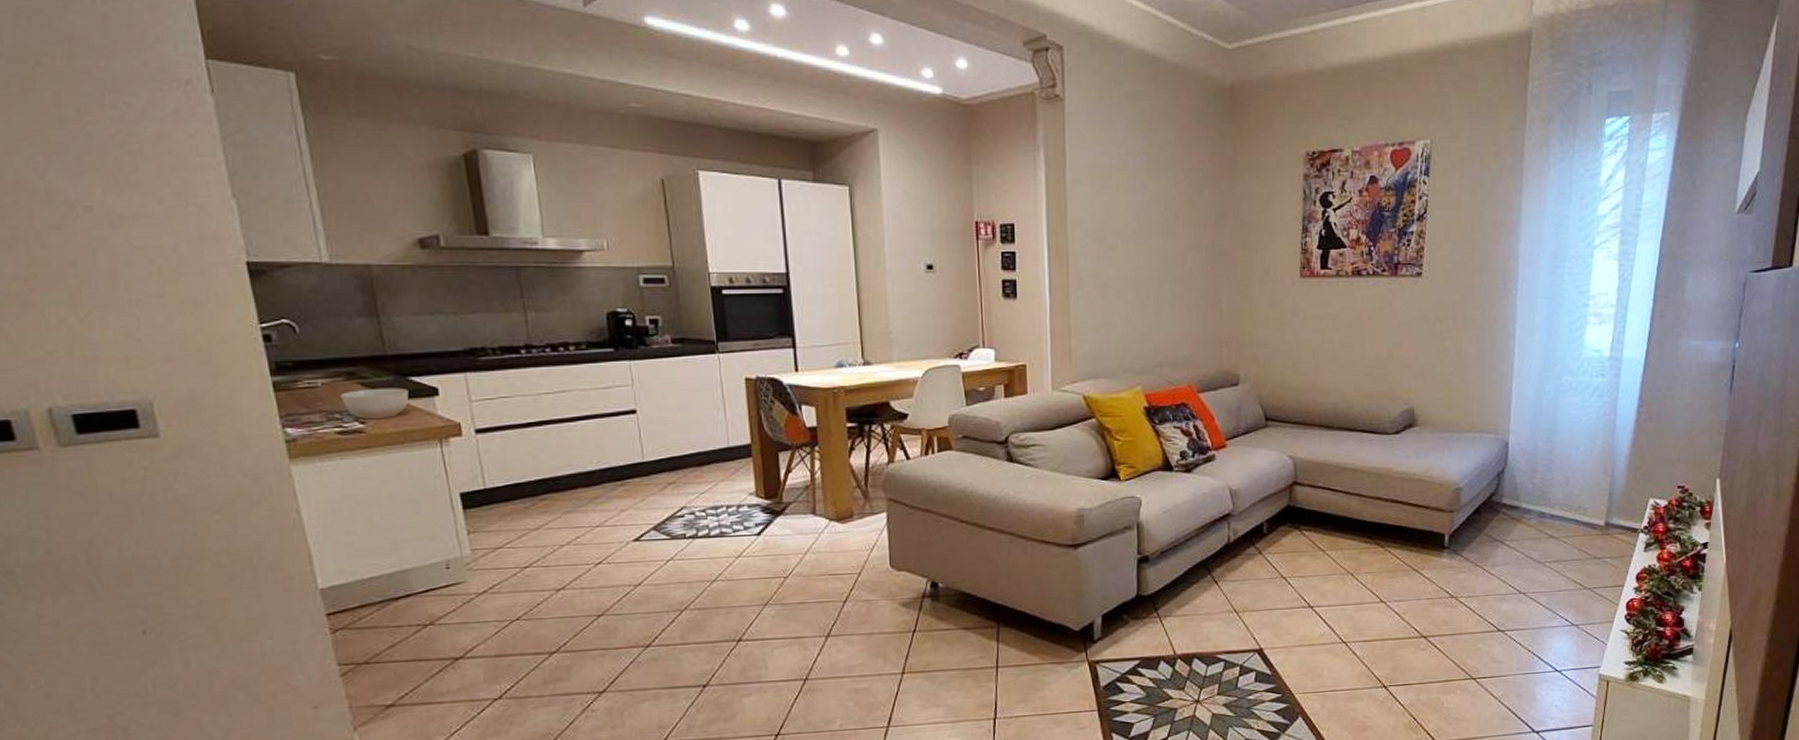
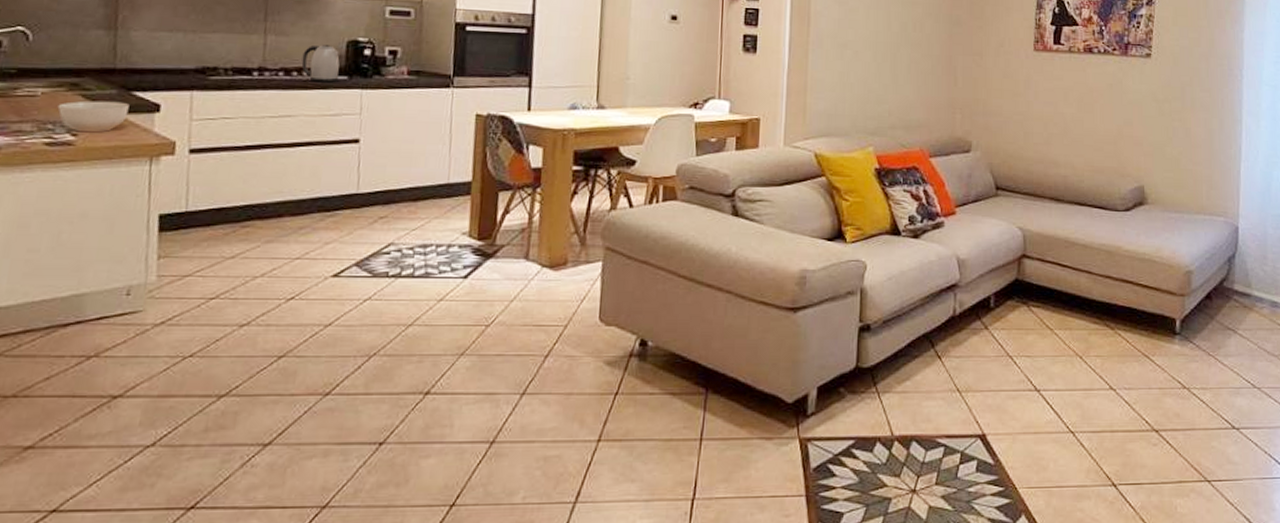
kettle: none [565,318,606,356] -> present [301,44,340,83]

